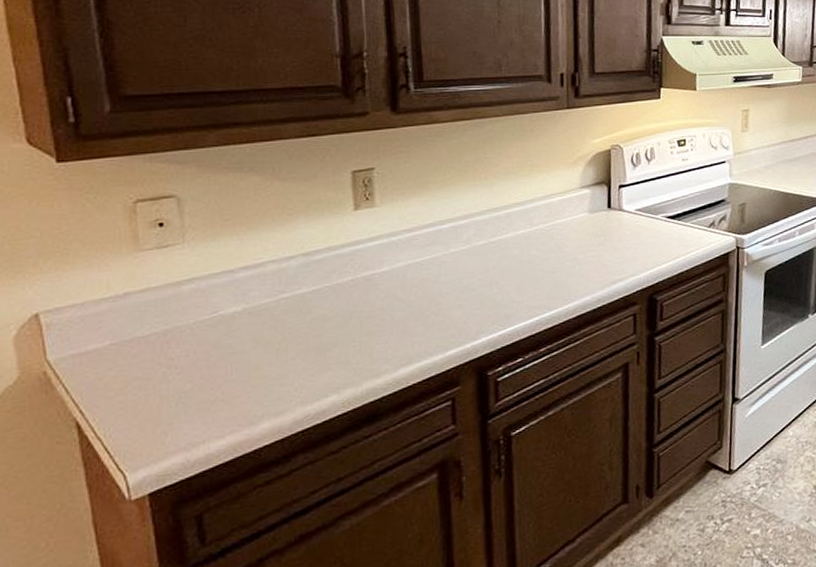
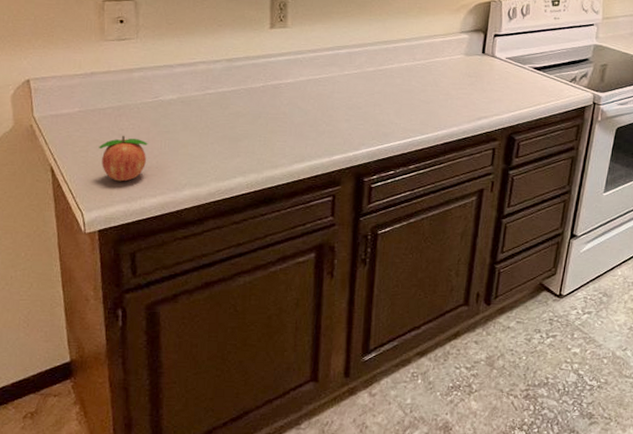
fruit: none [142,365,209,426] -> present [99,135,148,182]

